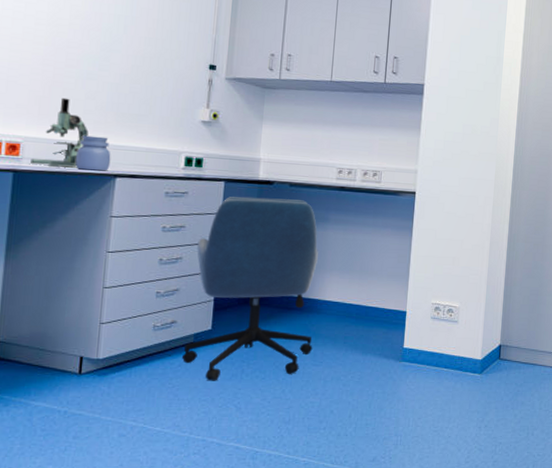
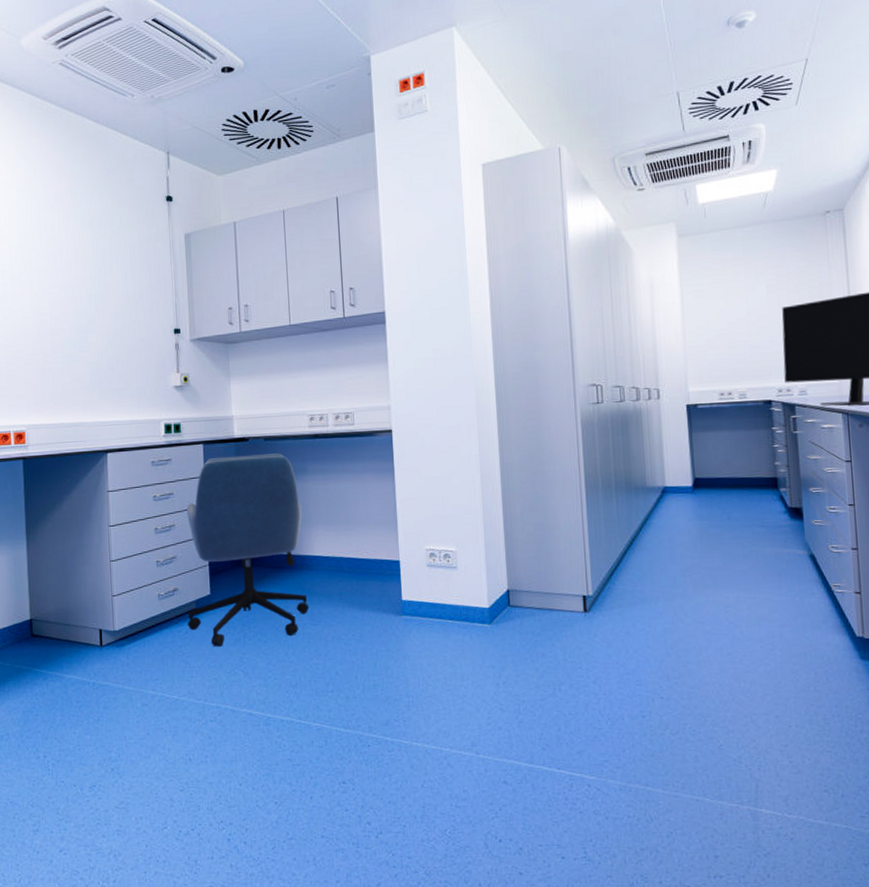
microscope: present [30,97,89,168] -> none [35,383,79,450]
jar: present [76,135,111,171] -> none [71,415,101,450]

